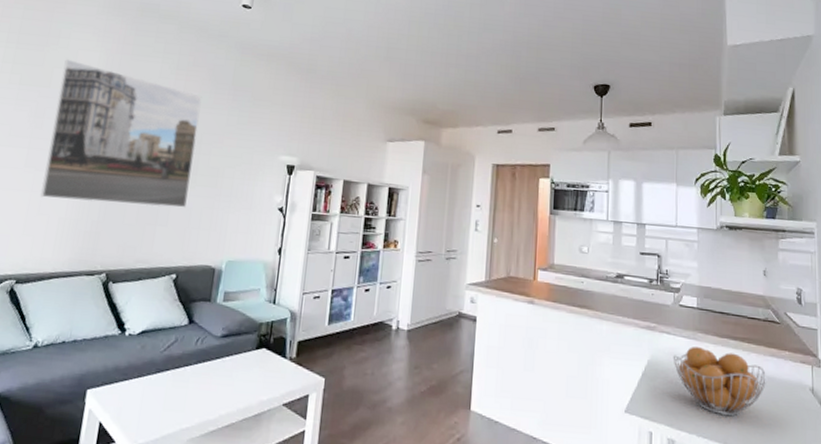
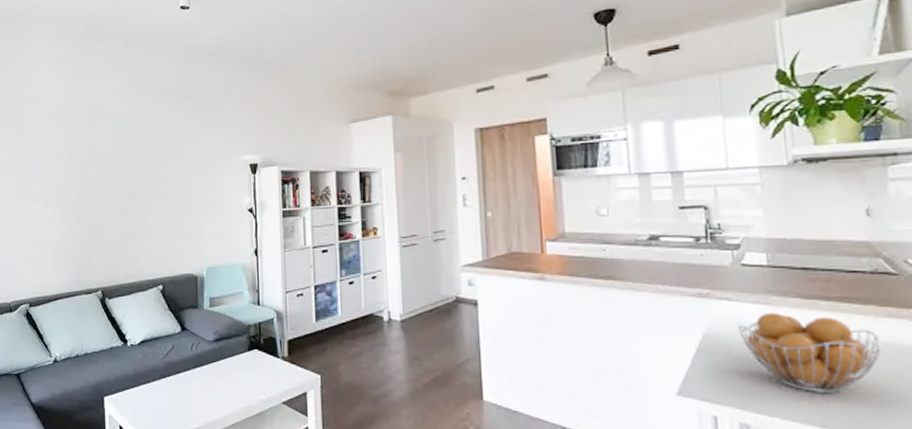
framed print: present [39,59,202,208] -> none [32,94,160,227]

